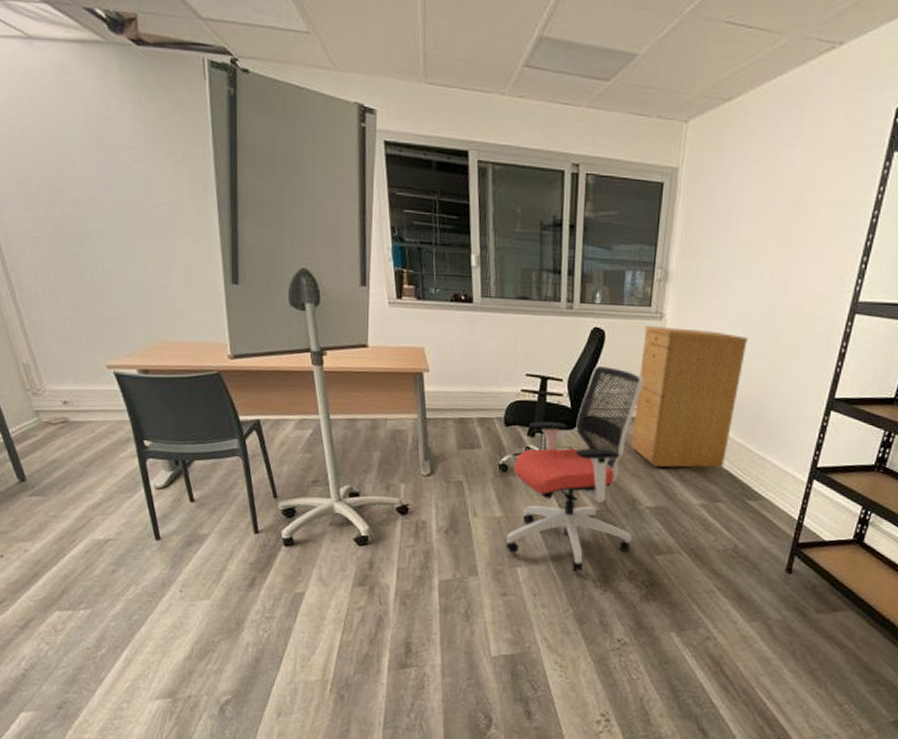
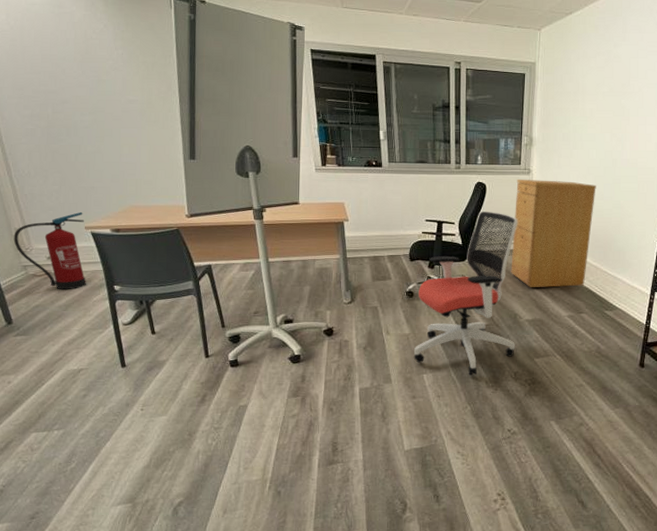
fire extinguisher: none [22,347,112,443] -> present [13,212,87,290]

